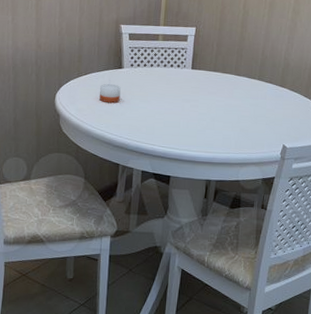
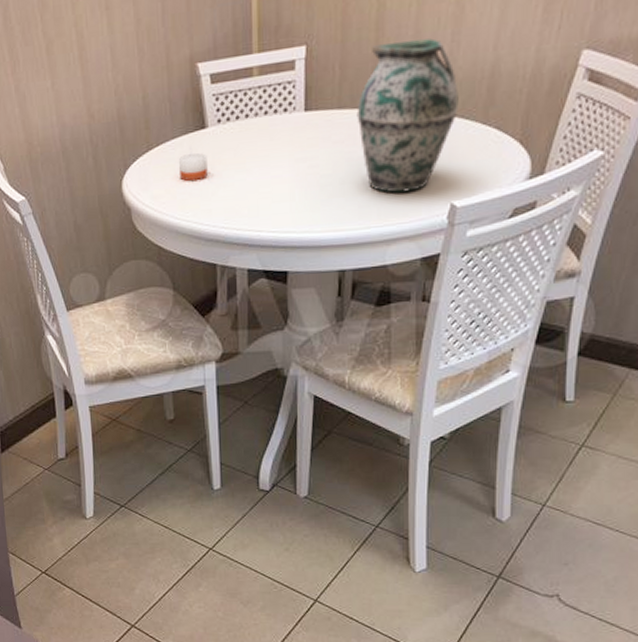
vase: none [226,36,291,133] -> present [357,38,459,193]

